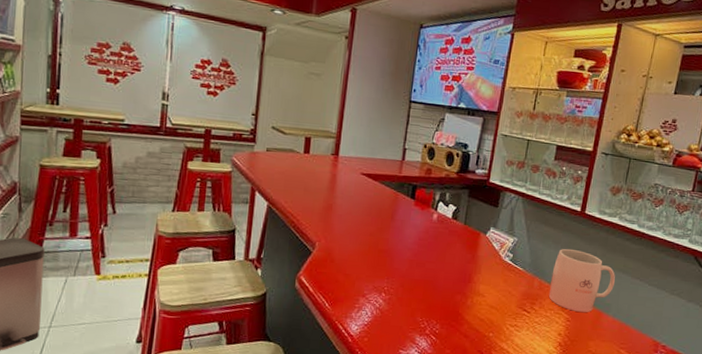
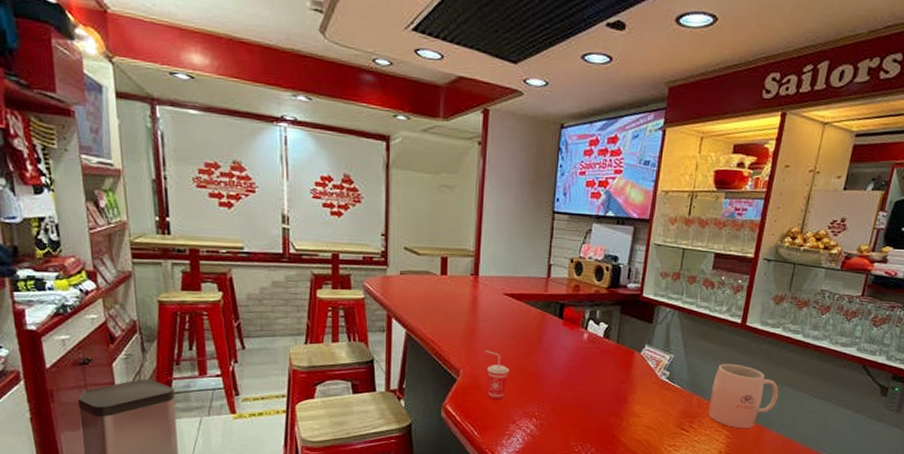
beverage cup: none [340,225,363,273] -> present [485,350,510,399]

